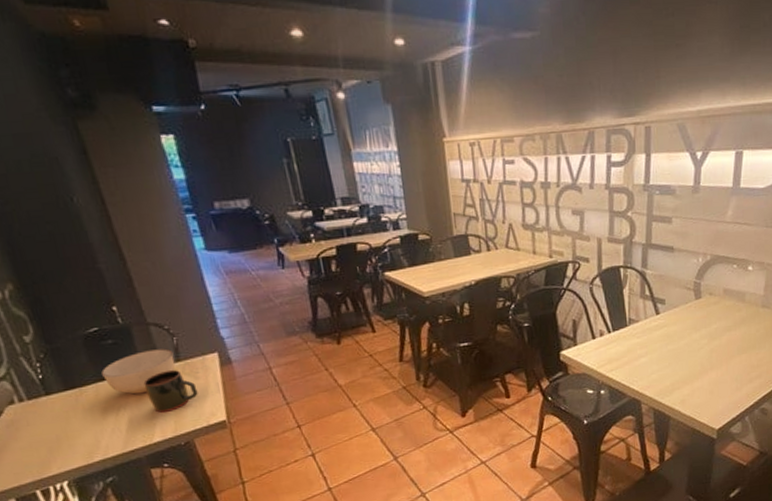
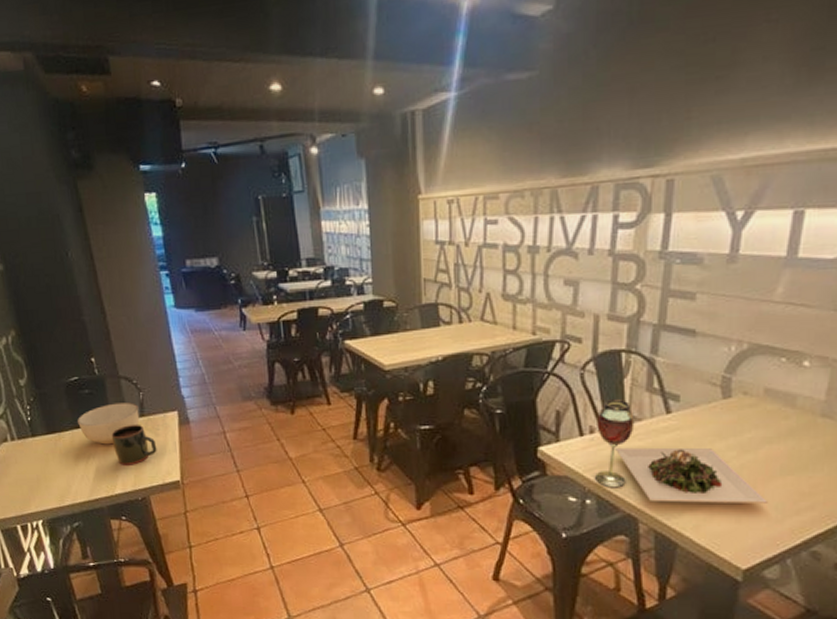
wineglass: none [605,306,634,379] -> present [595,398,635,488]
salad: none [620,339,730,386] -> present [616,447,768,503]

